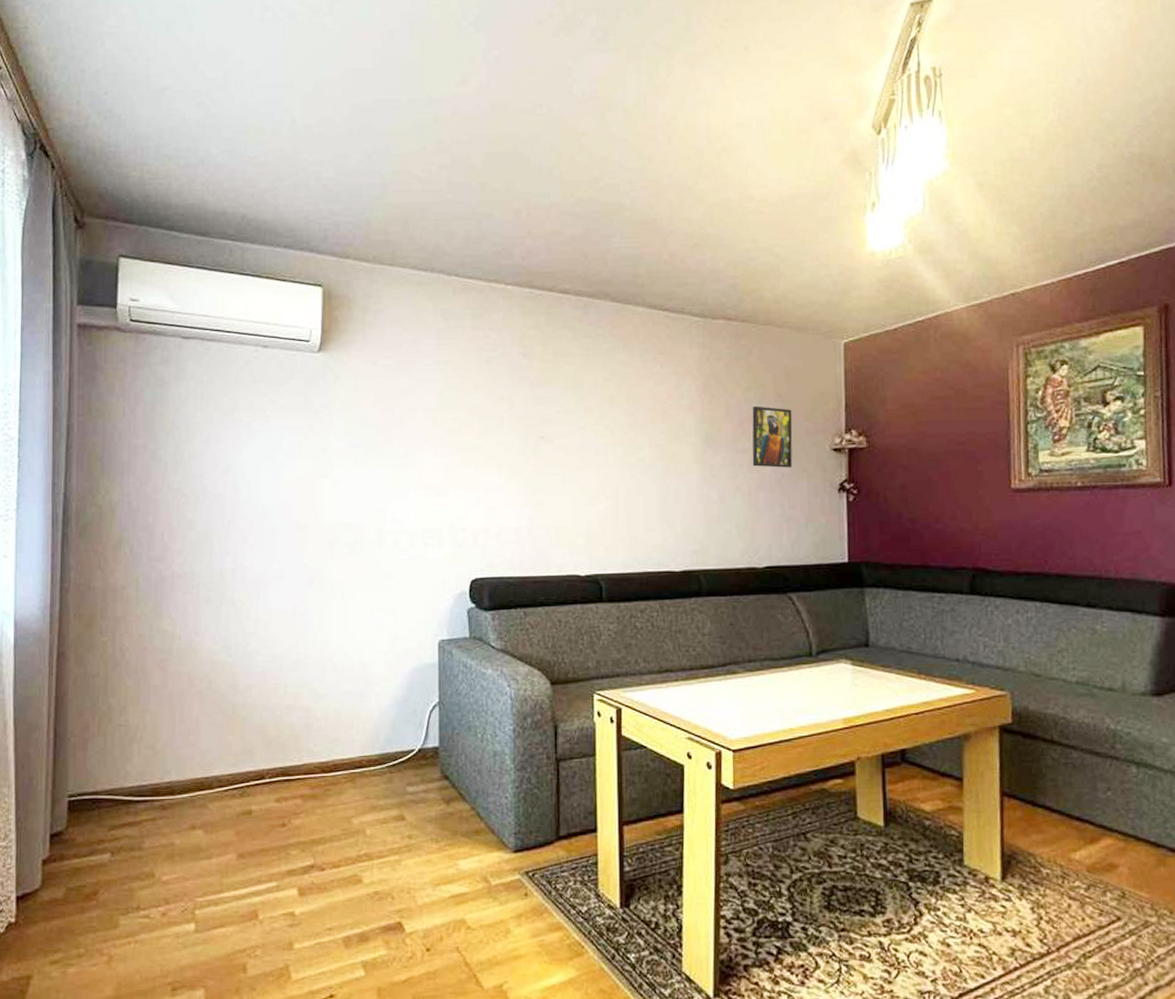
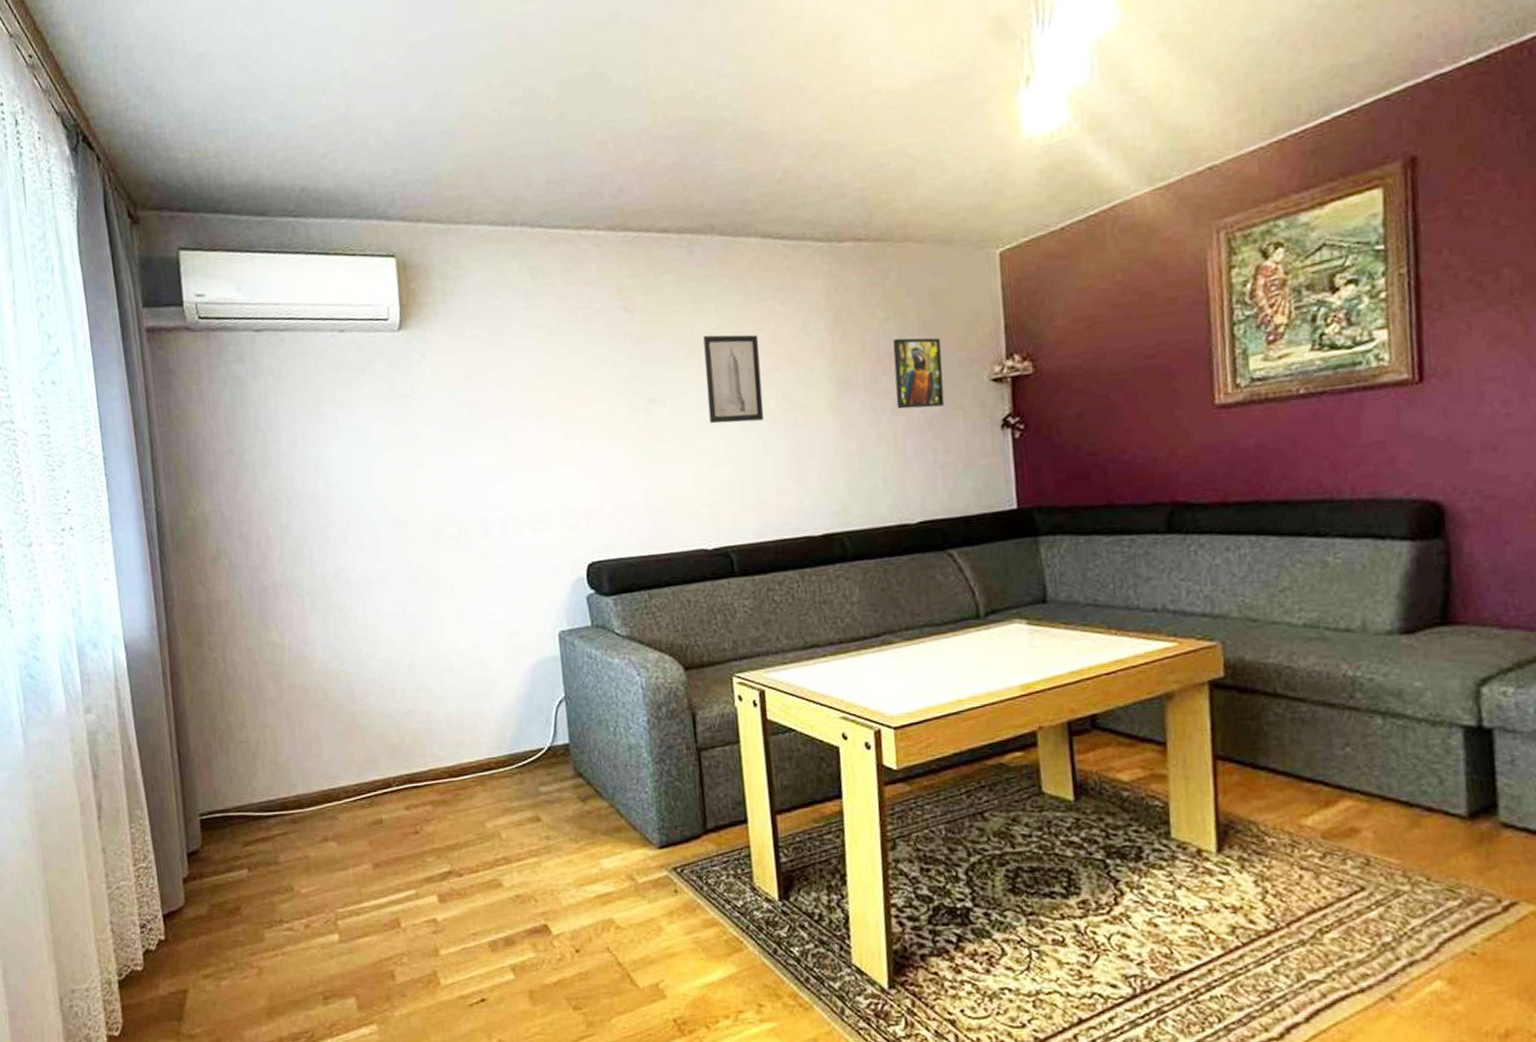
wall art: none [590,385,639,465] -> present [703,334,765,424]

